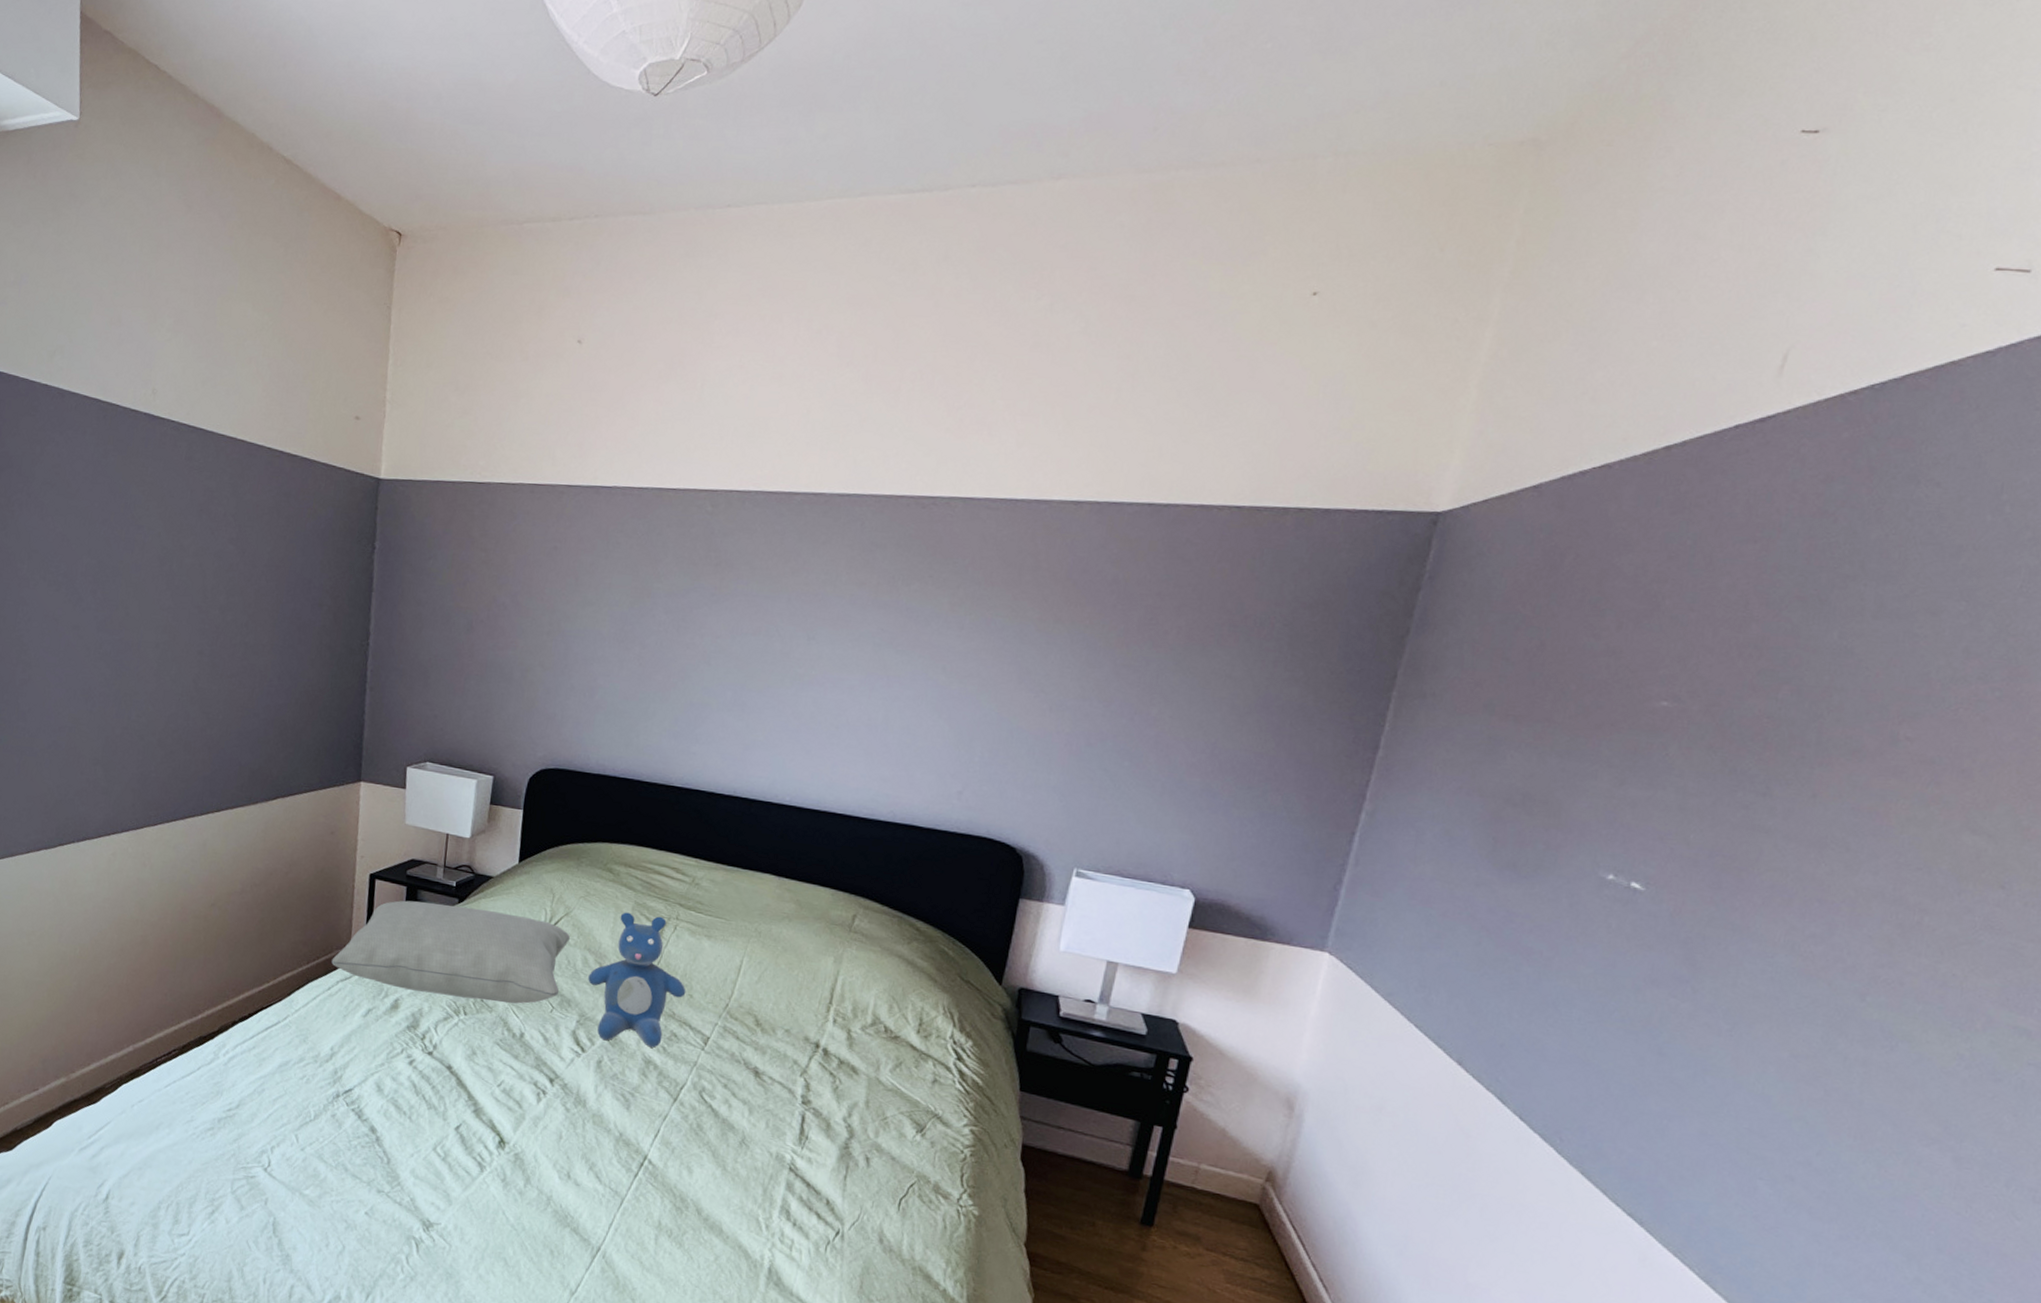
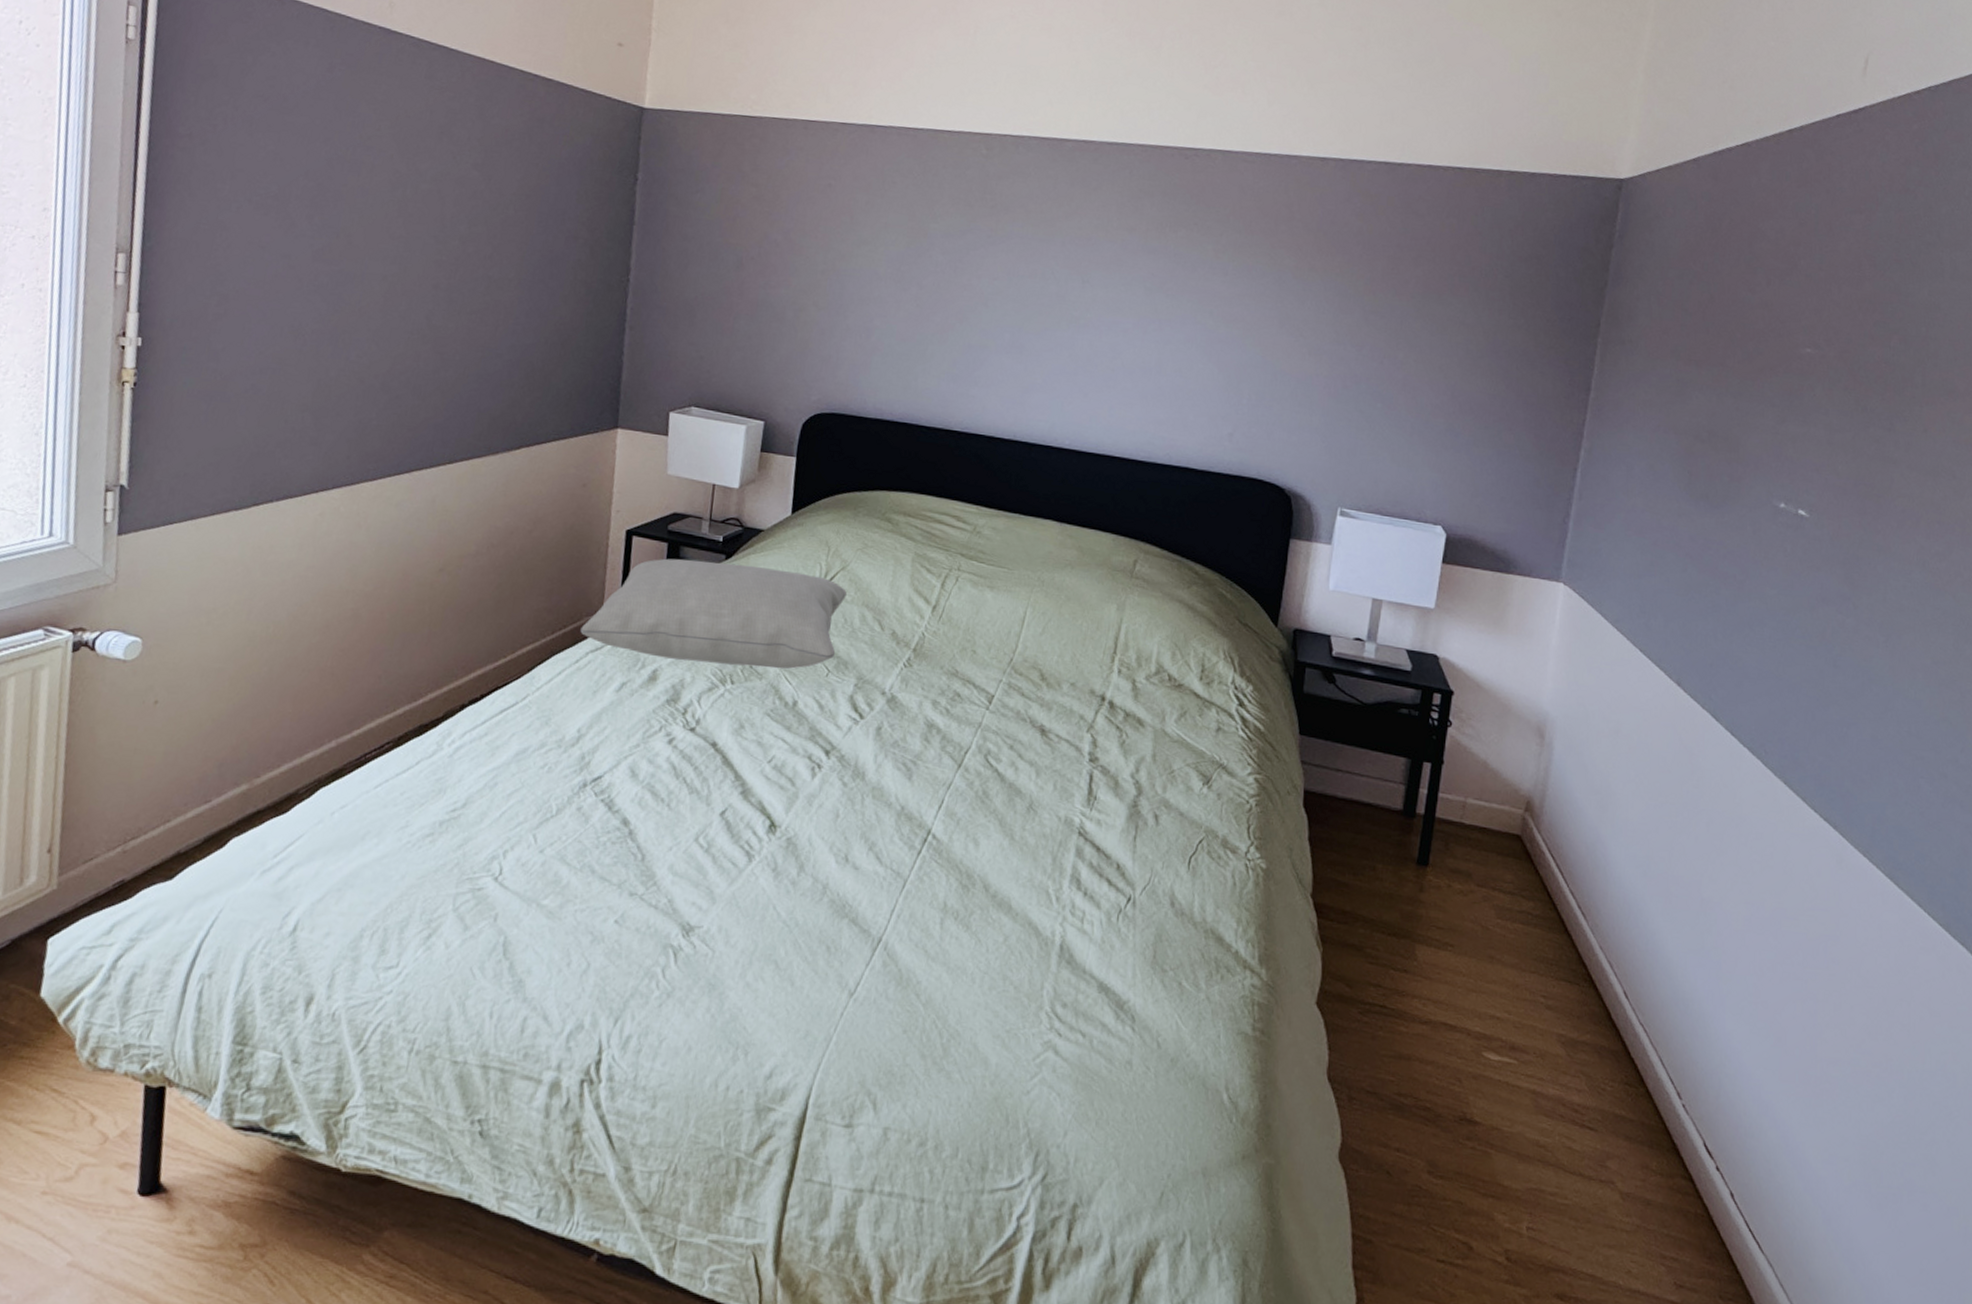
stuffed animal: present [588,912,686,1048] -> none [866,564,969,710]

